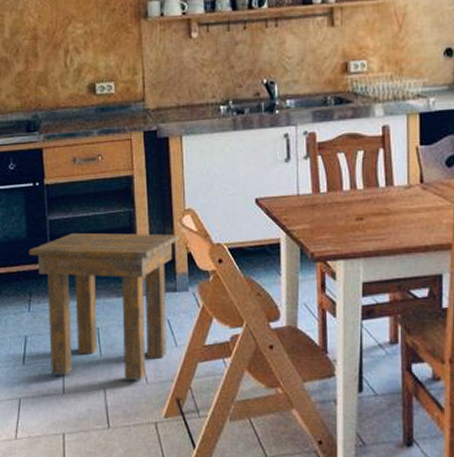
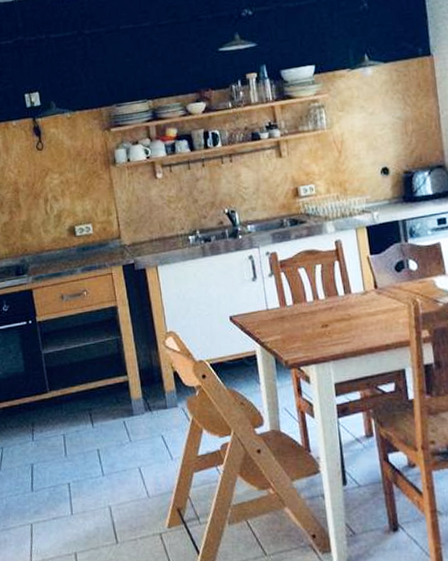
side table: present [29,233,179,380] -> none [27,355,165,498]

